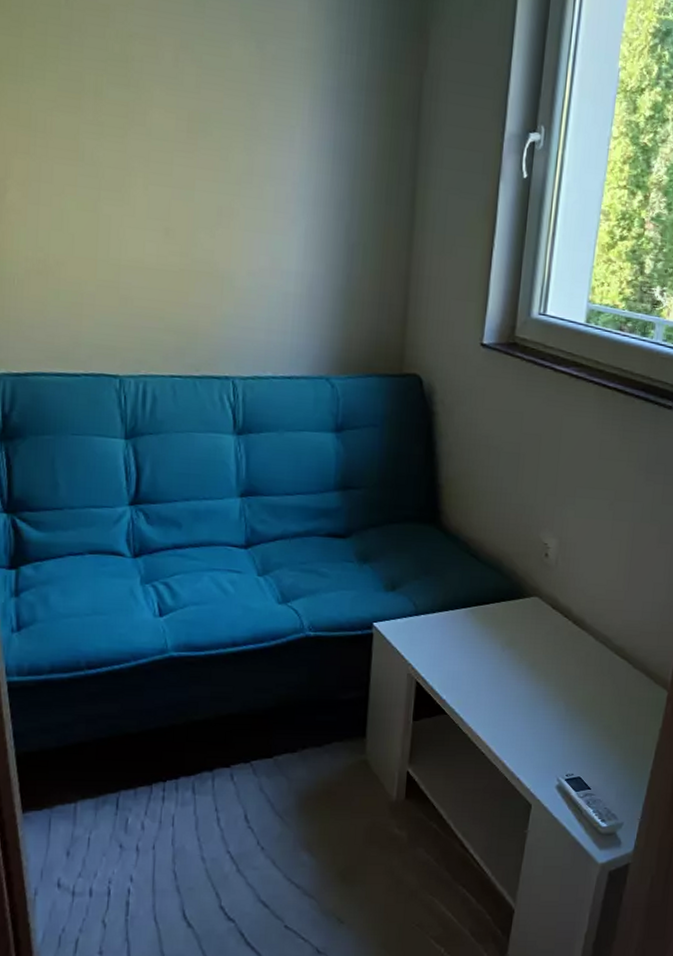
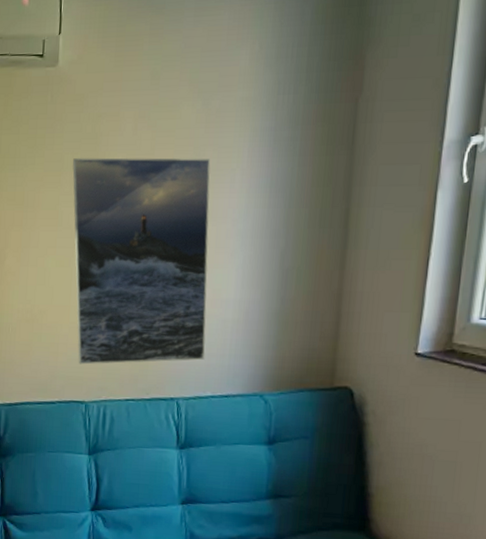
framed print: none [96,81,267,336] -> present [72,158,211,365]

